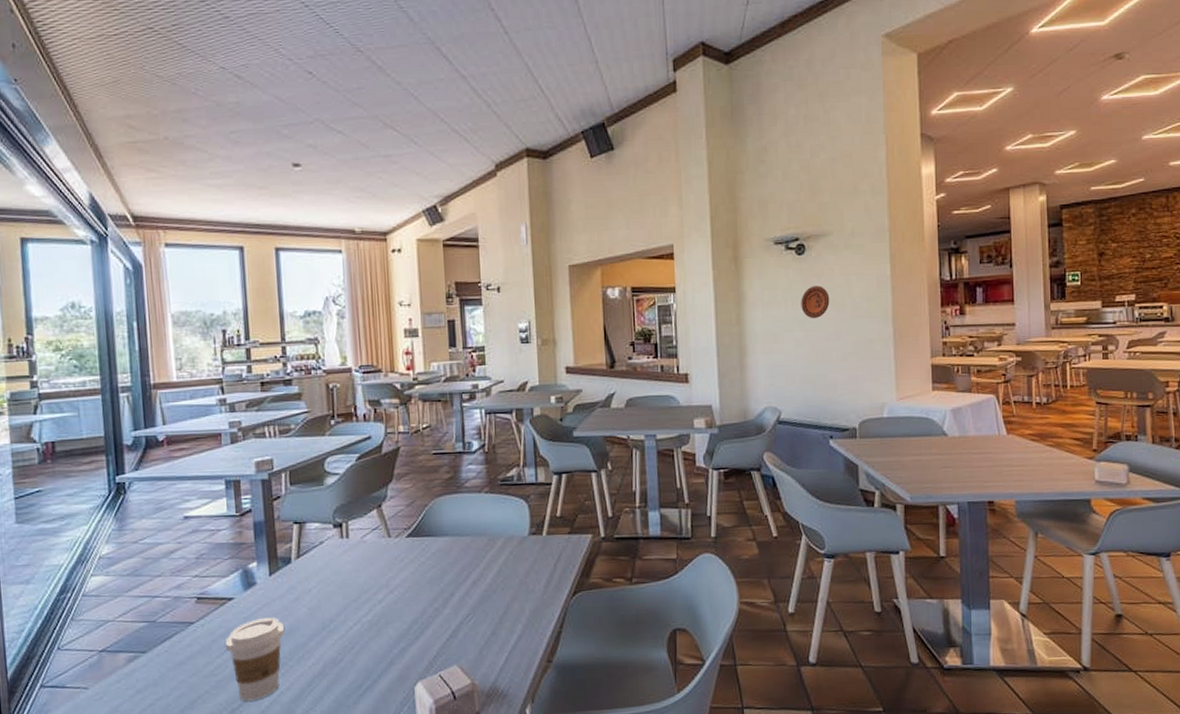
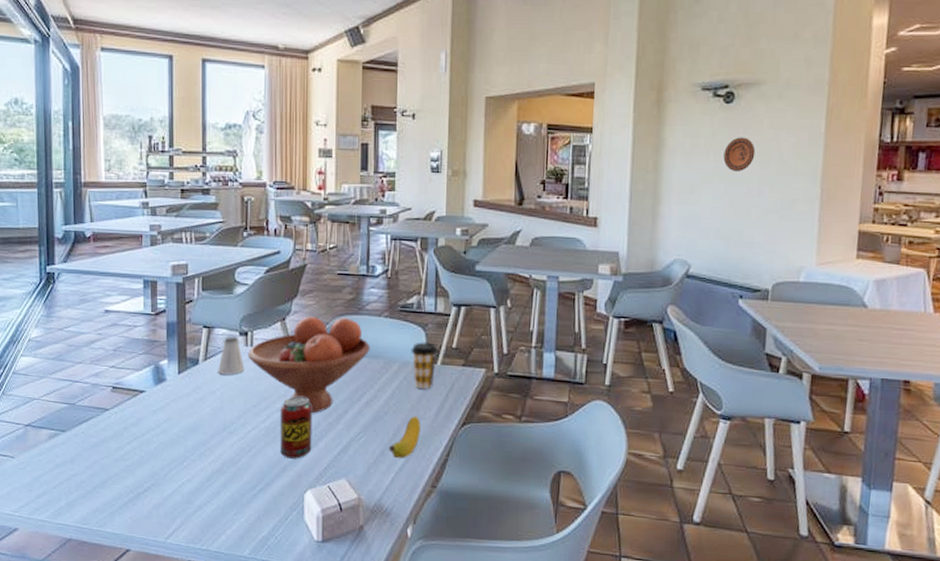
coffee cup: present [224,617,285,702] -> none [135,413,189,488]
saltshaker: none [312,529,342,571] -> present [218,336,245,375]
fruit bowl: none [343,498,473,600] -> present [247,316,370,413]
beverage can: none [383,584,419,651] -> present [280,396,312,459]
banana: none [500,590,531,637] -> present [389,416,421,459]
coffee cup: none [515,513,543,562] -> present [411,342,439,389]

